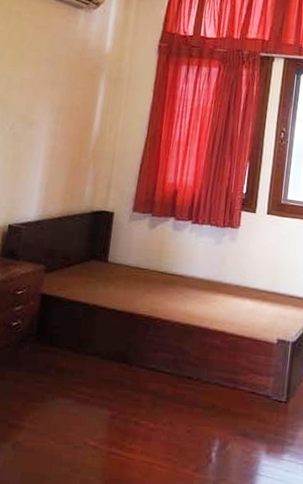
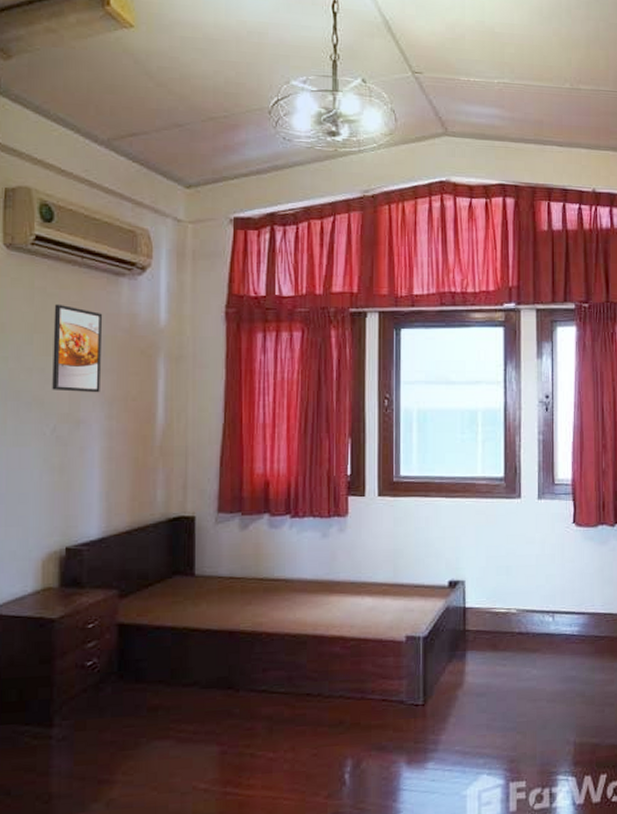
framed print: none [15,26,62,101] -> present [52,304,103,393]

